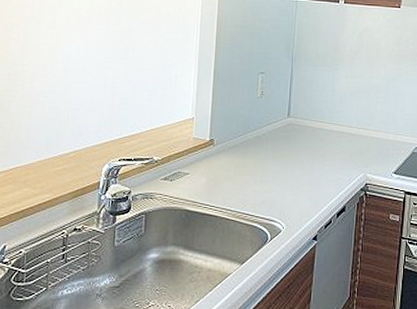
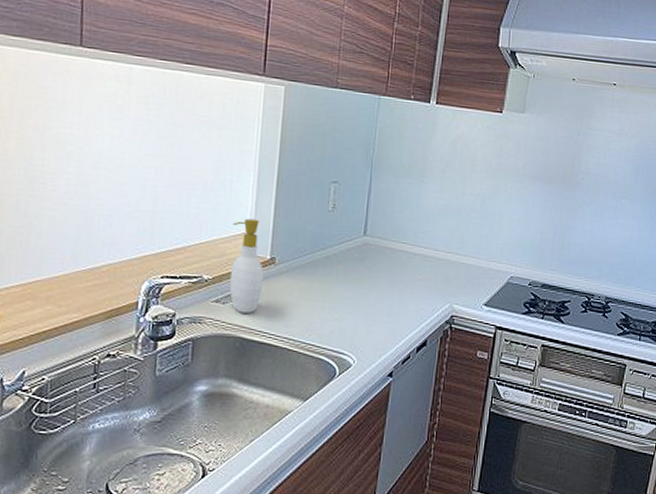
soap bottle: none [175,107,204,188] -> present [229,218,264,313]

